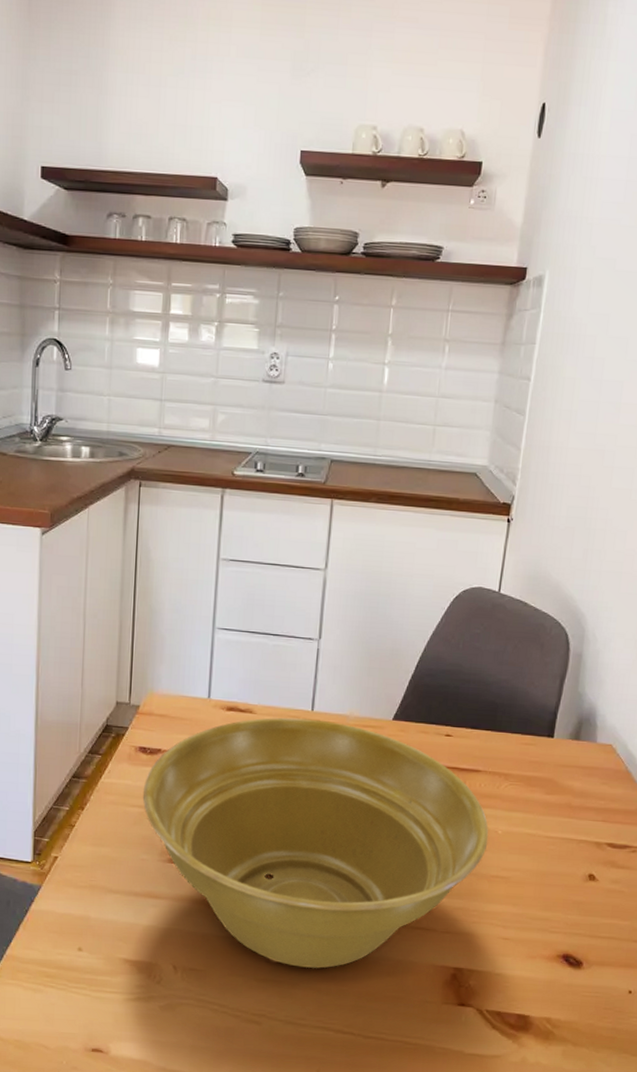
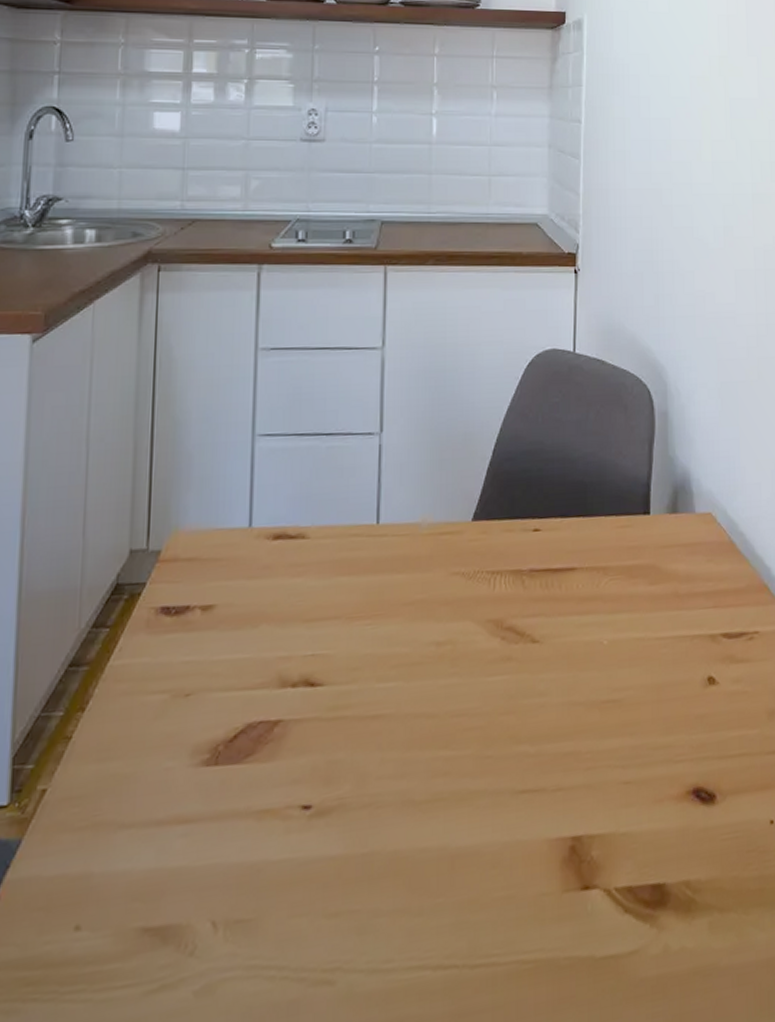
planter bowl: present [142,717,489,968] -> none [165,534,594,884]

